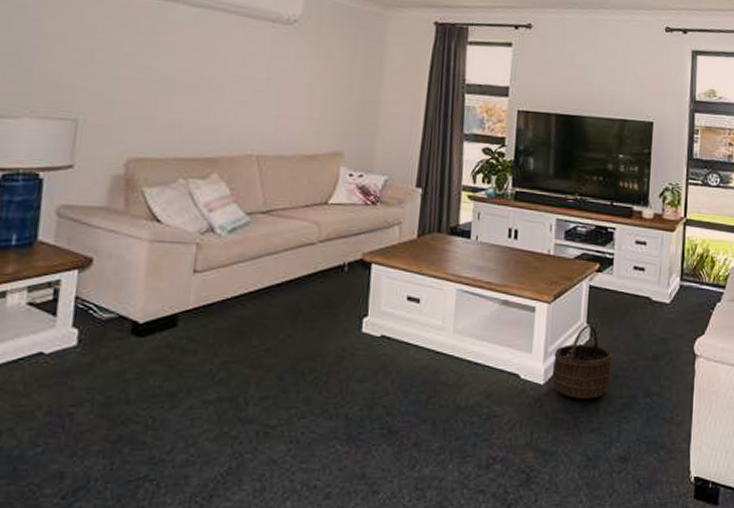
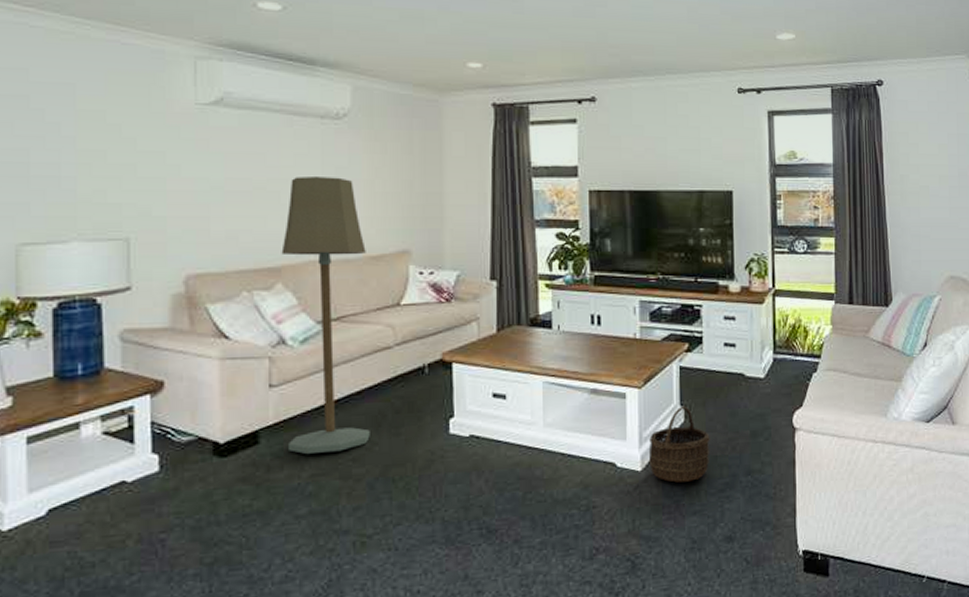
floor lamp: none [203,74,301,341] -> present [281,177,370,454]

